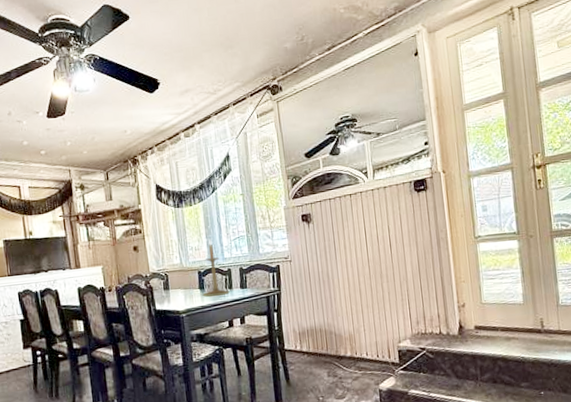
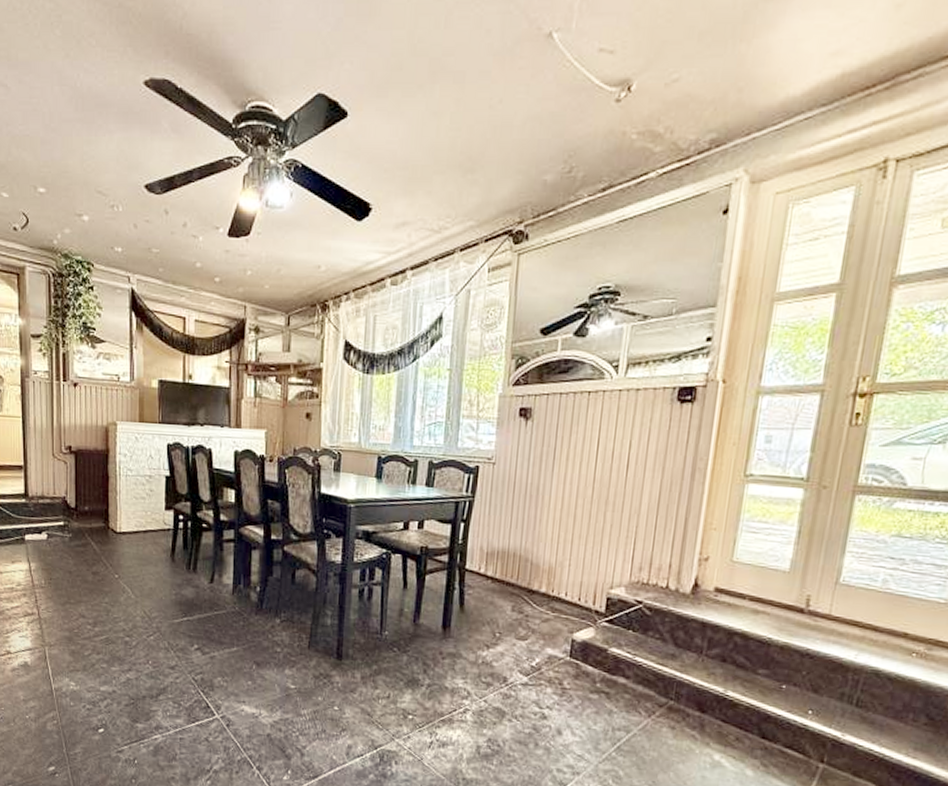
candlestick: present [202,239,230,297] -> none [378,419,412,490]

